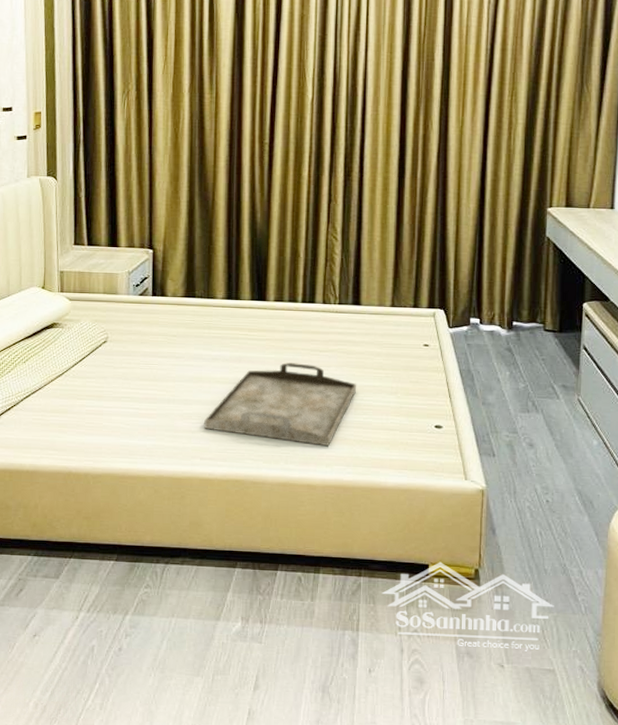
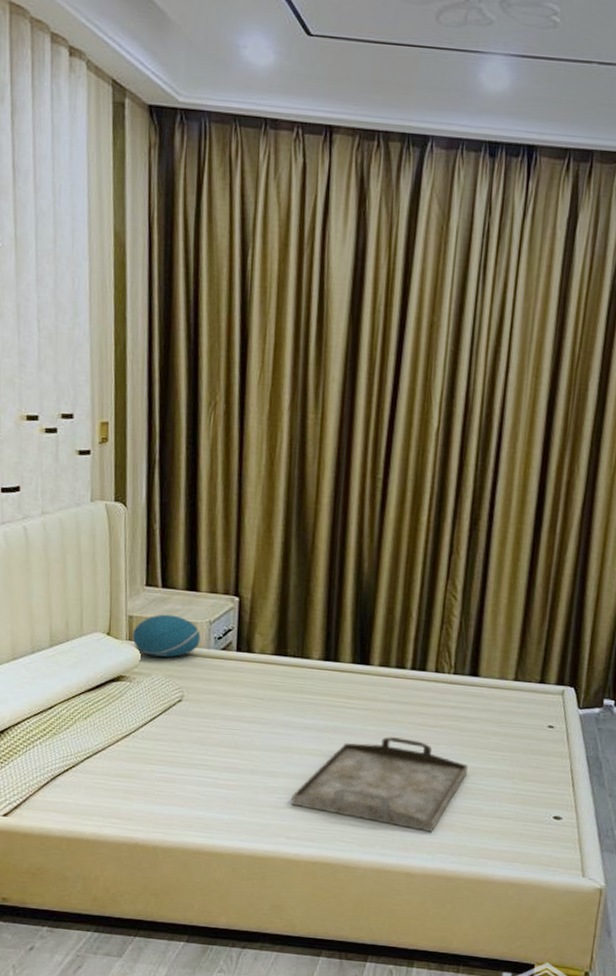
cushion: none [63,268,121,305] -> present [132,614,201,658]

